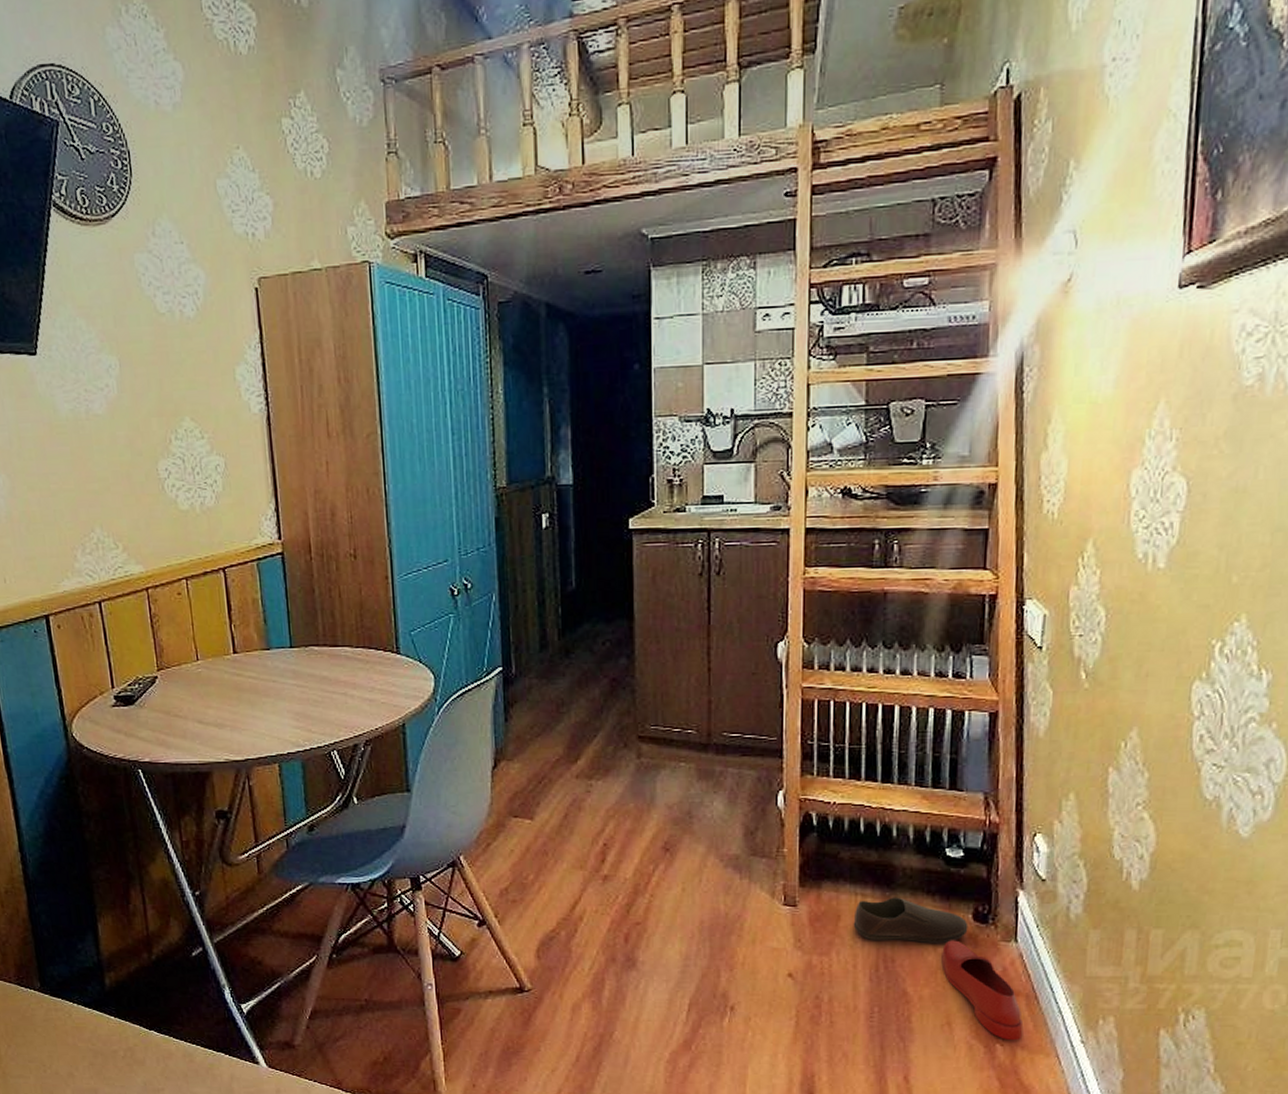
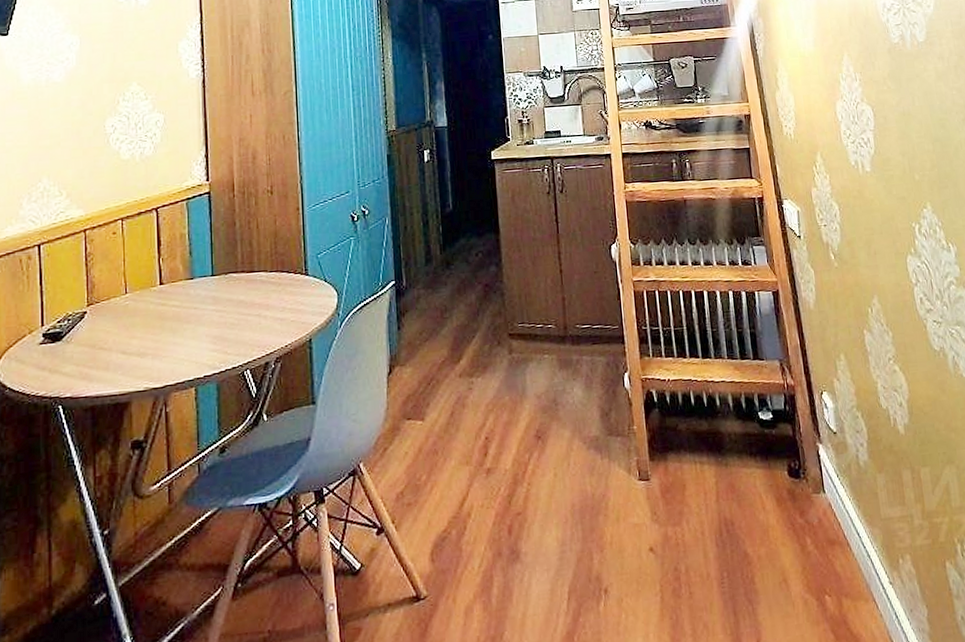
shoe: present [853,897,969,944] -> none [696,461,787,507]
shoe: present [941,940,1024,1040] -> none [769,497,845,590]

